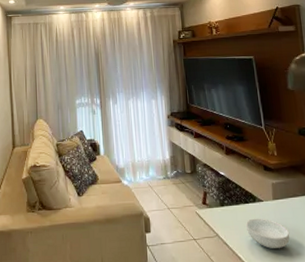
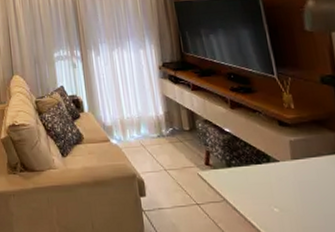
cereal bowl: present [245,218,290,249] -> none [258,180,315,215]

